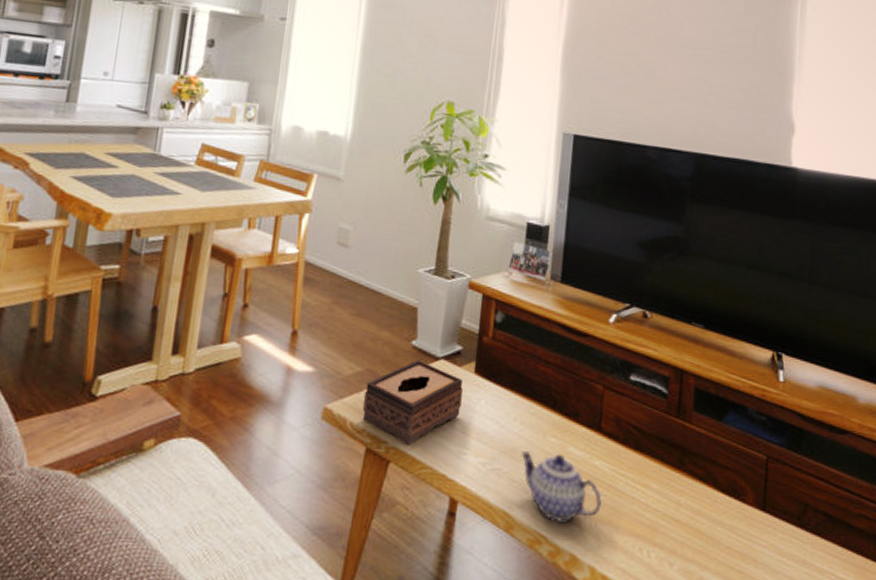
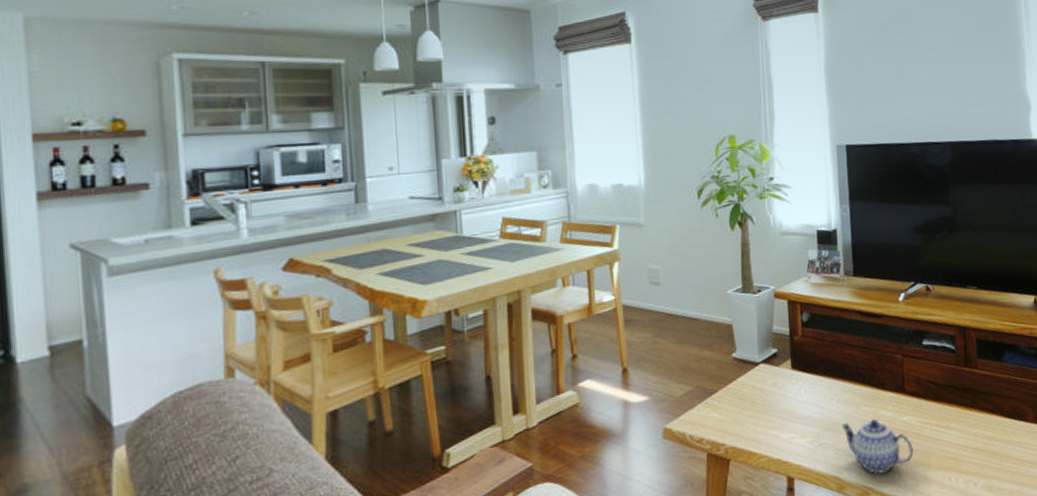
tissue box: present [363,360,463,445] -> none [698,368,784,443]

